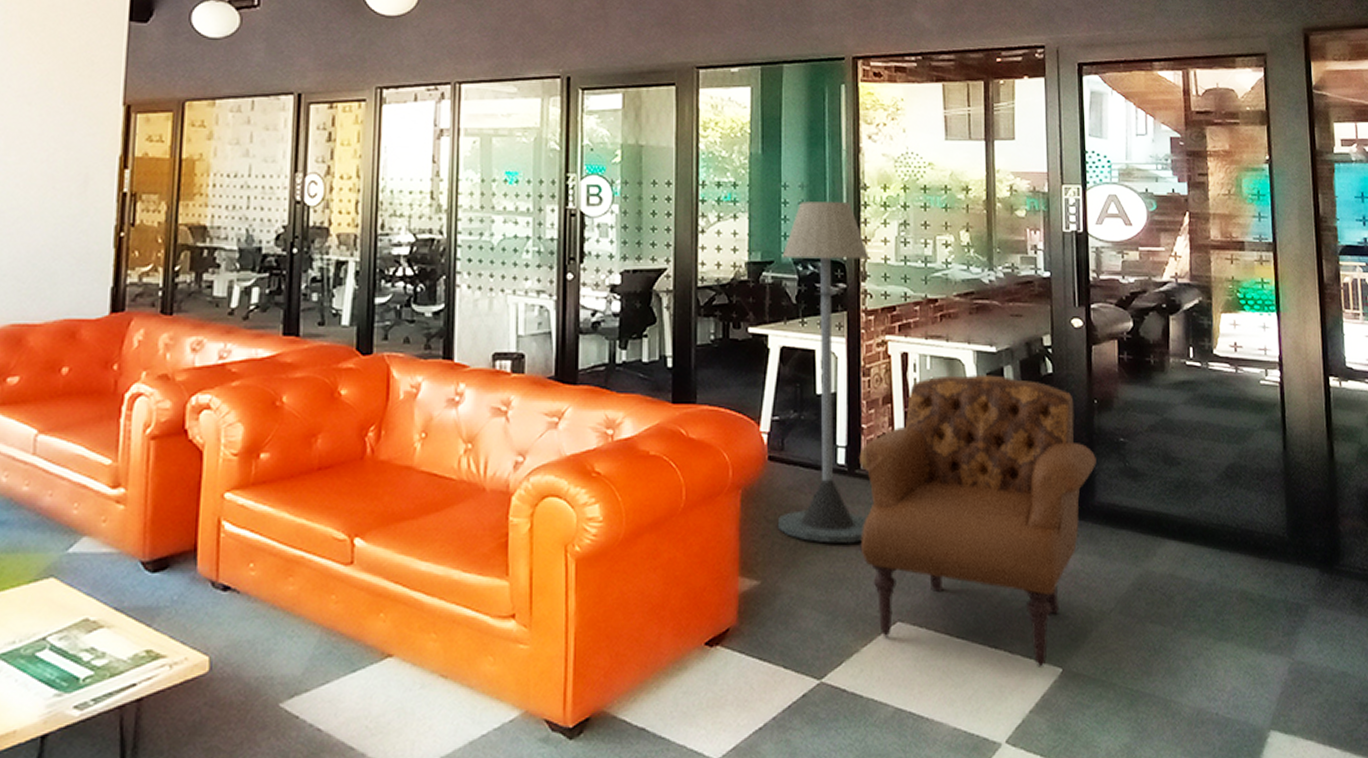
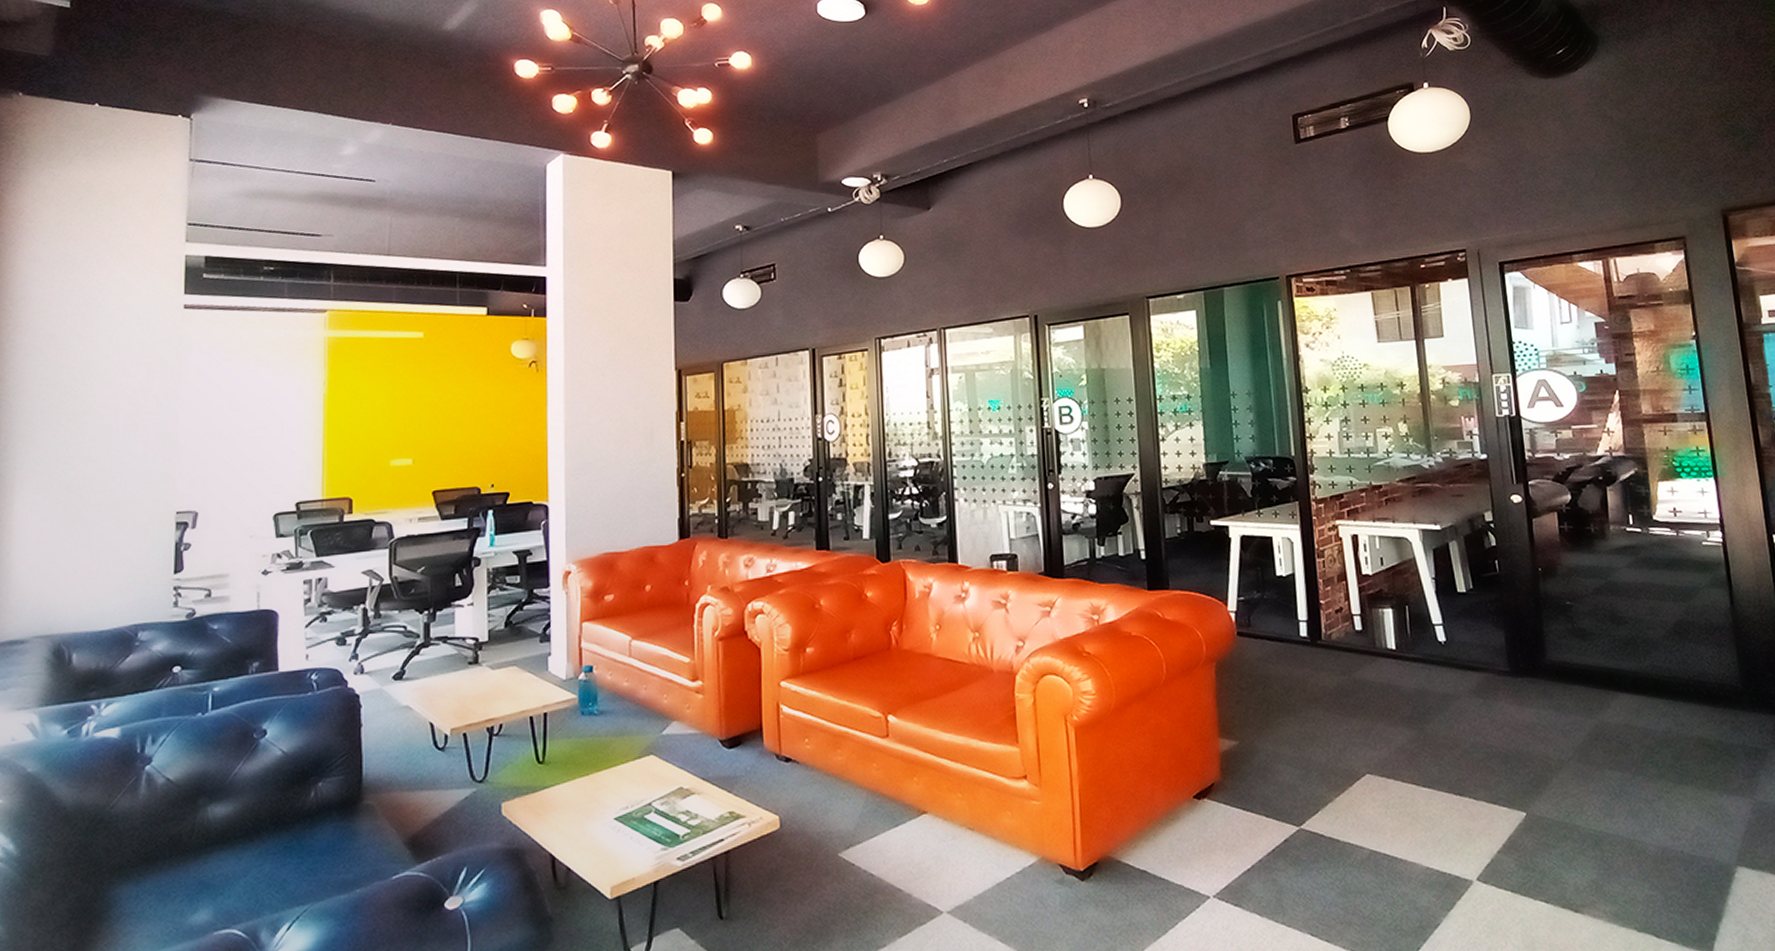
floor lamp: present [778,201,870,544] -> none [1235,405,1332,707]
armchair: present [859,375,1096,669] -> none [1319,550,1545,813]

